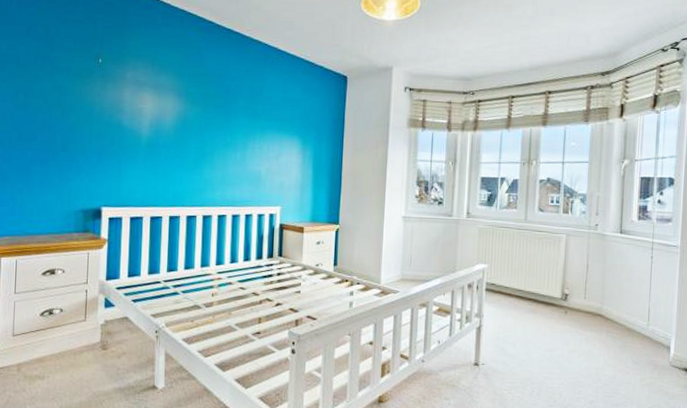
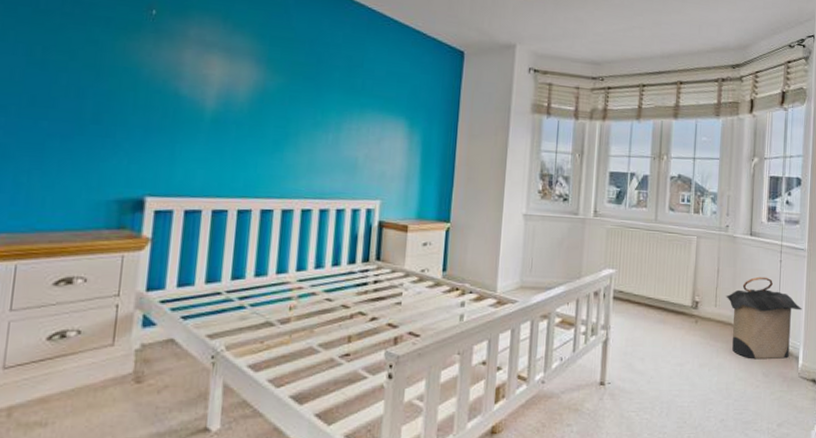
laundry hamper: none [595,271,674,348] -> present [726,276,802,360]

